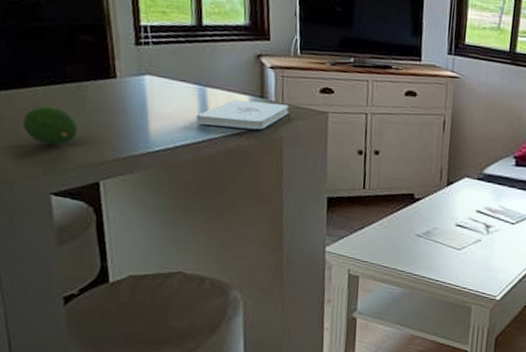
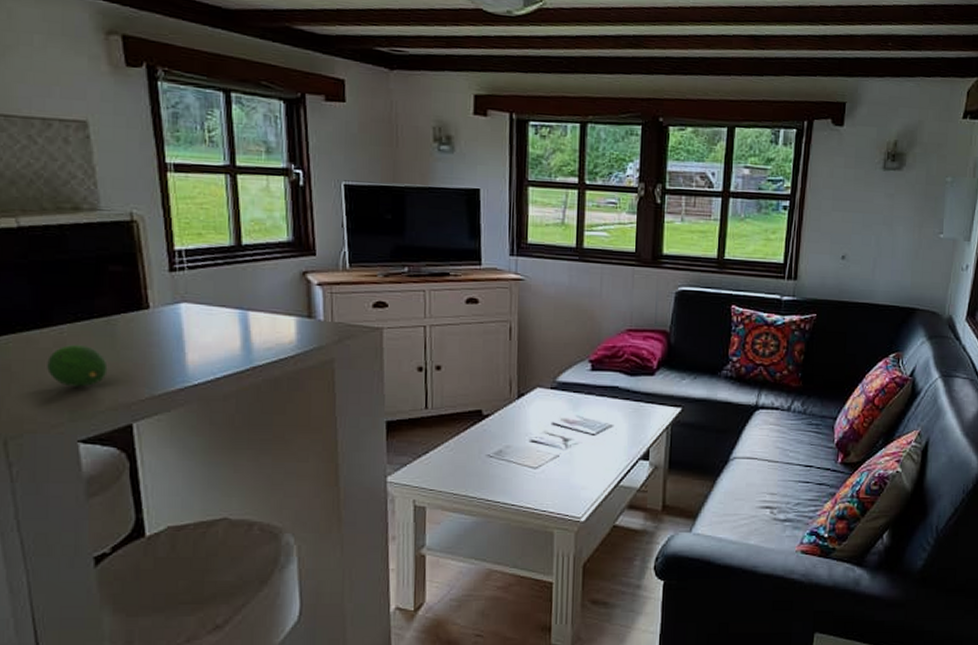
notepad: present [195,99,289,130] -> none [237,321,340,353]

